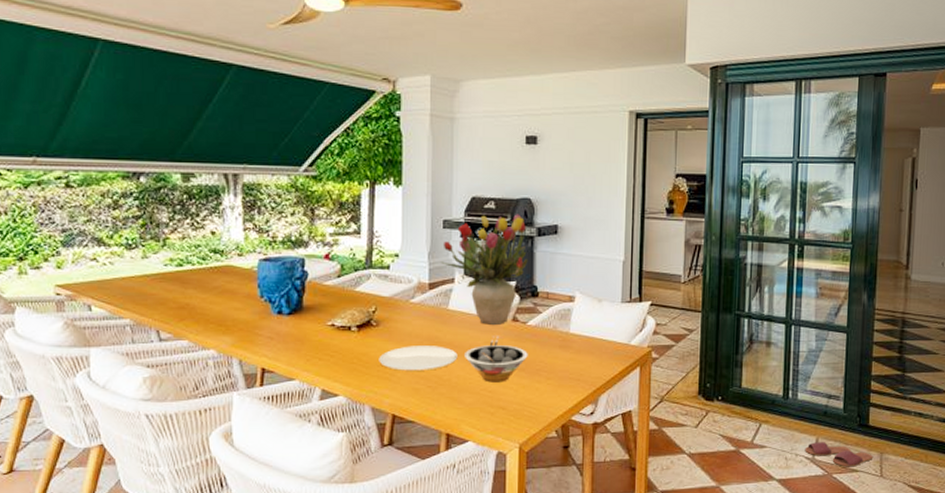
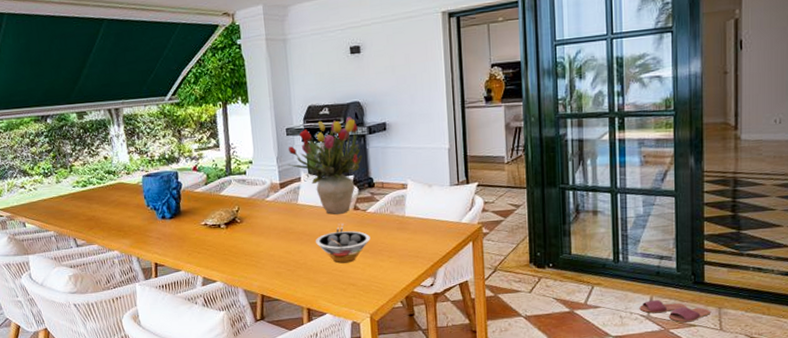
plate: present [379,346,458,371] -> none [245,235,310,258]

